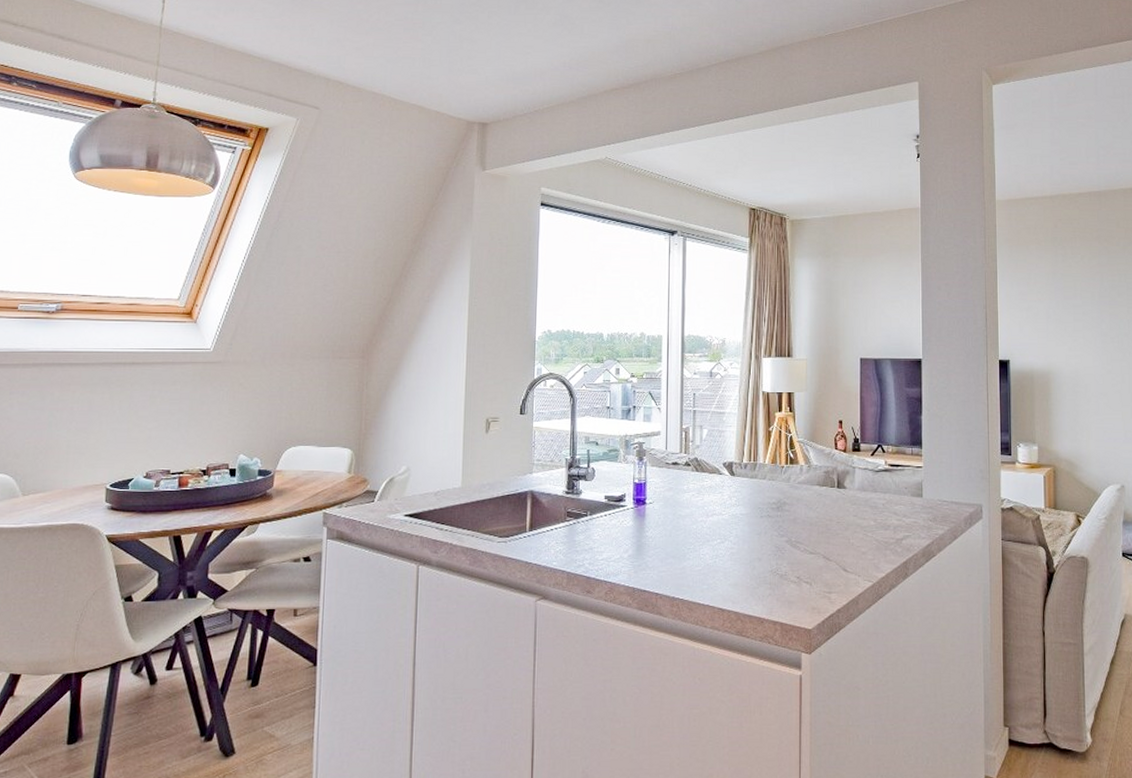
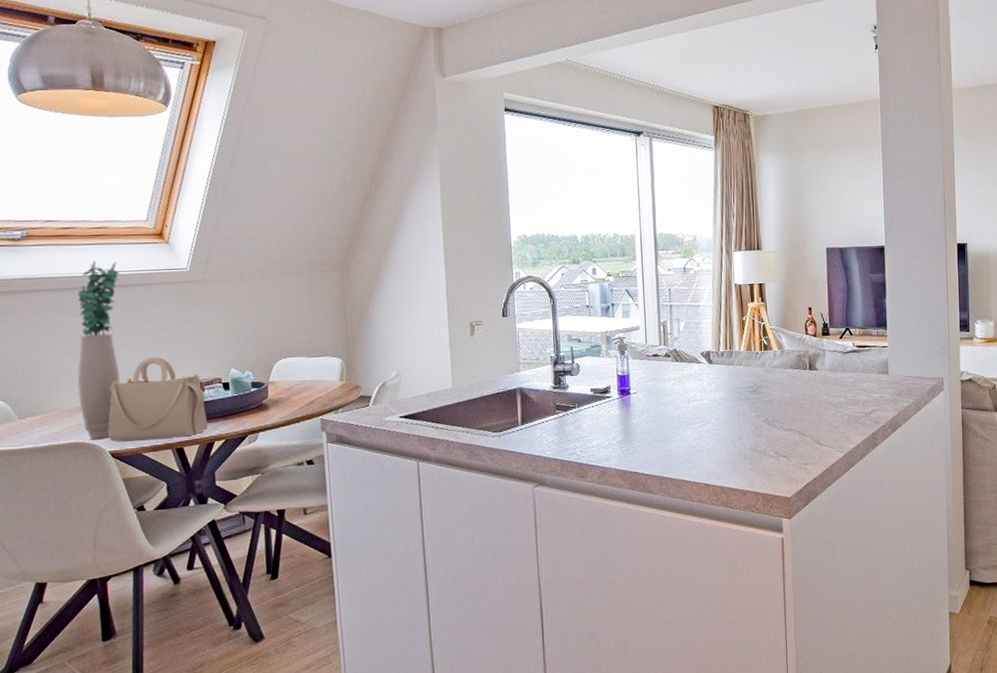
vase: none [84,336,144,522] -> present [77,260,121,440]
handbag: none [108,439,210,526] -> present [108,357,209,442]

